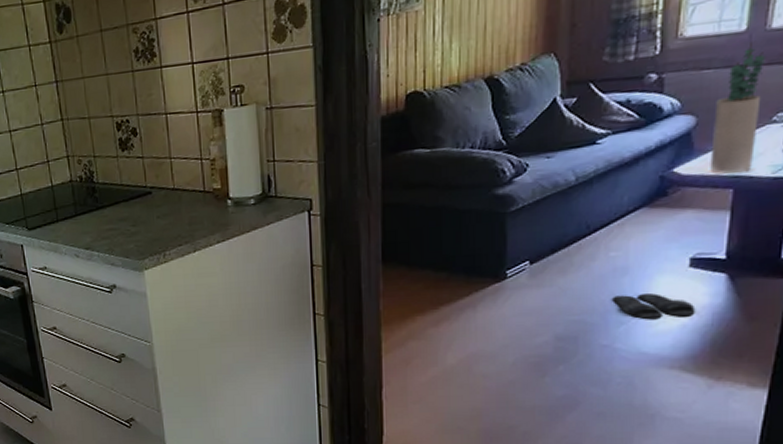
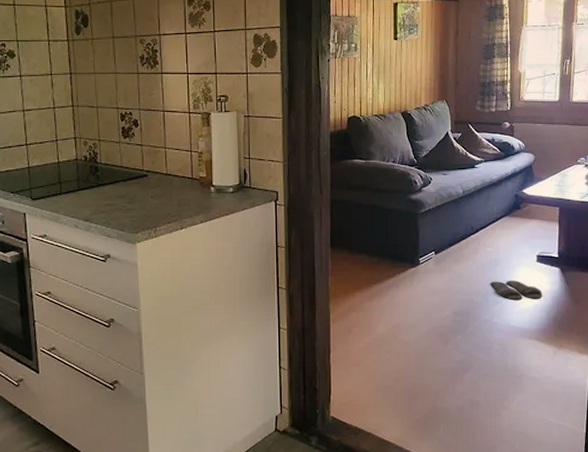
vase: present [710,43,765,174] -> none [544,109,571,196]

